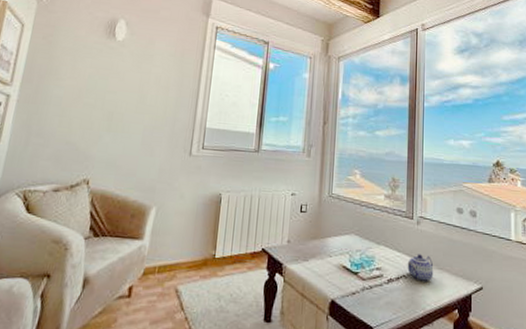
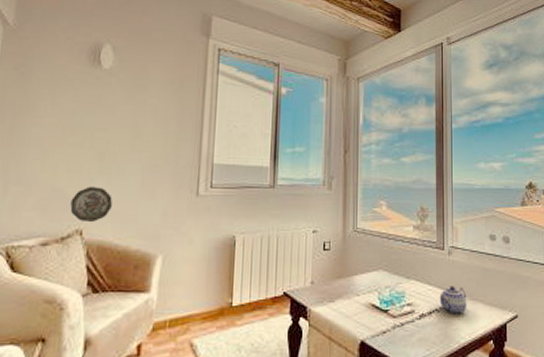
decorative plate: none [80,142,117,174] -> present [70,186,112,223]

